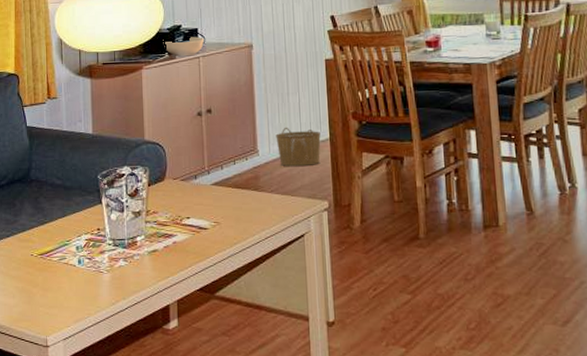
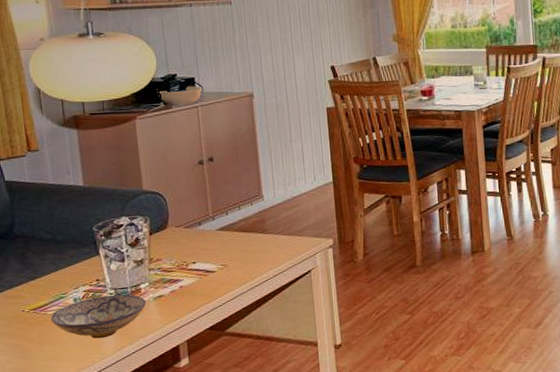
bowl: none [54,245,141,290] -> present [50,294,147,339]
basket: present [276,127,321,167] -> none [280,172,324,210]

